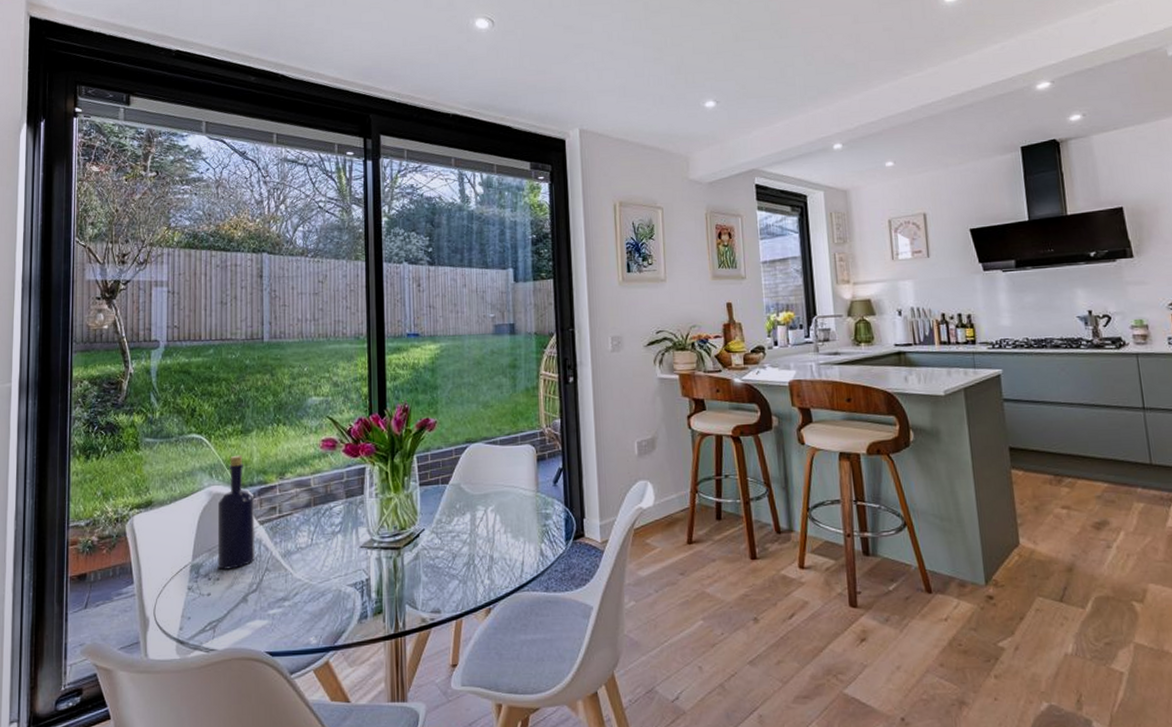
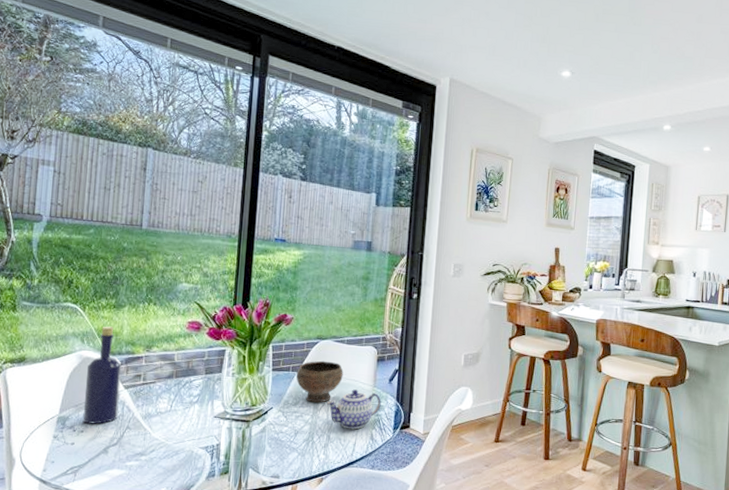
bowl: none [446,467,500,518] -> present [296,360,343,403]
teapot: none [486,497,548,546] -> present [327,389,381,430]

